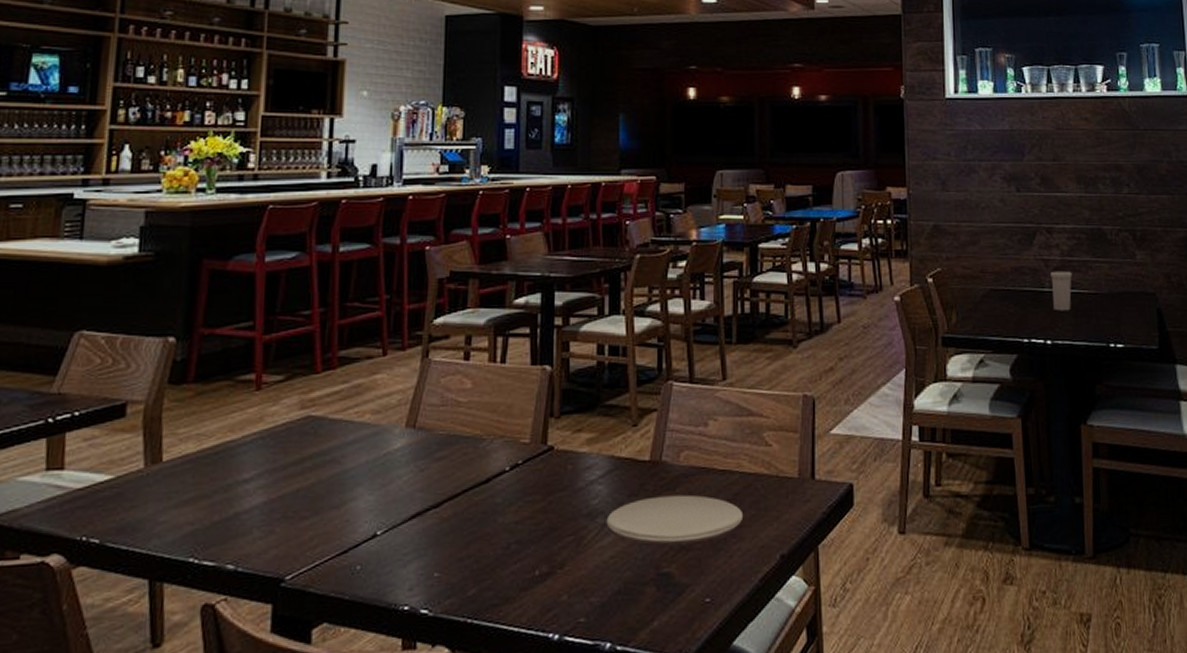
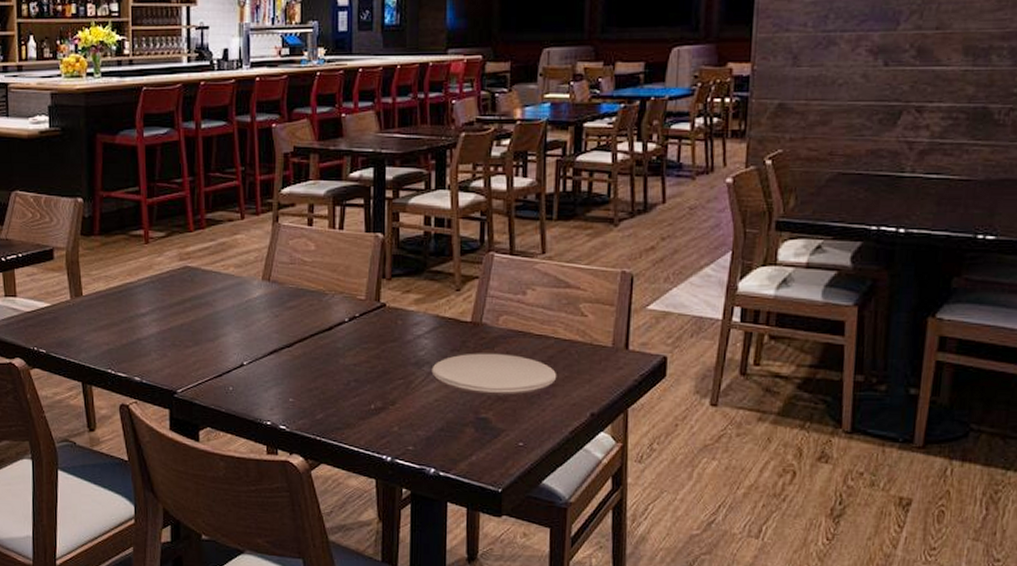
cup: present [1050,270,1072,311] -> none [912,154,942,198]

